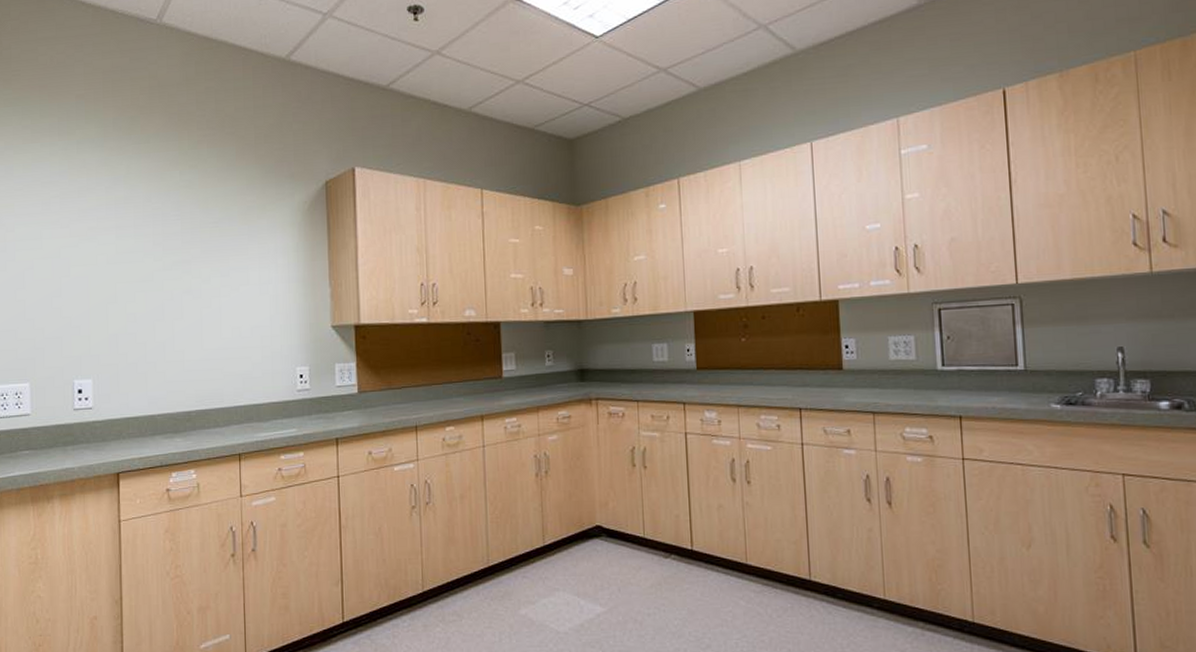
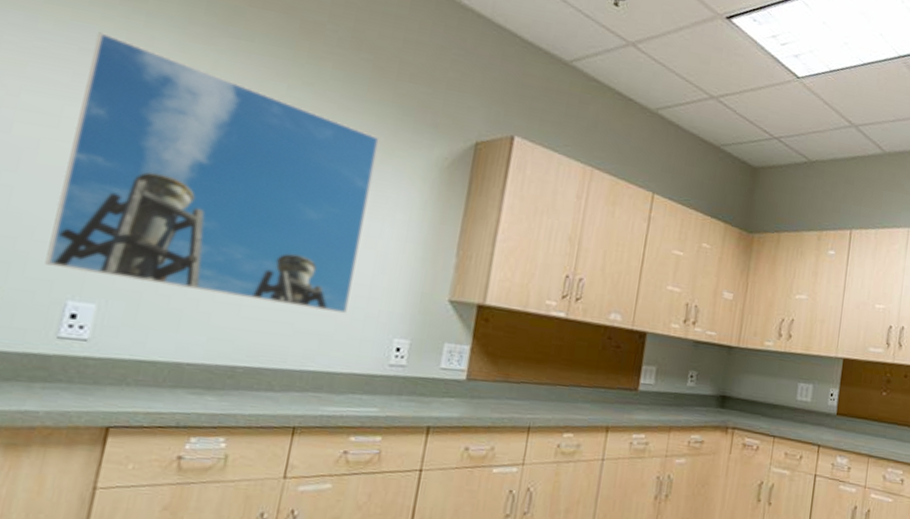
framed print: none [51,166,258,356] -> present [45,32,380,314]

